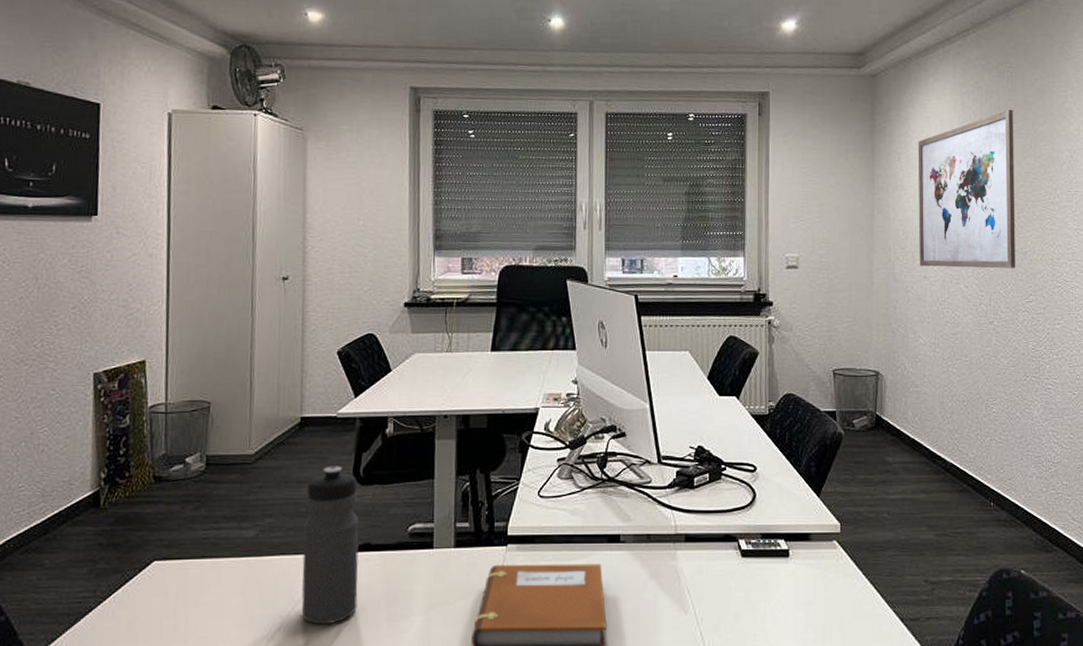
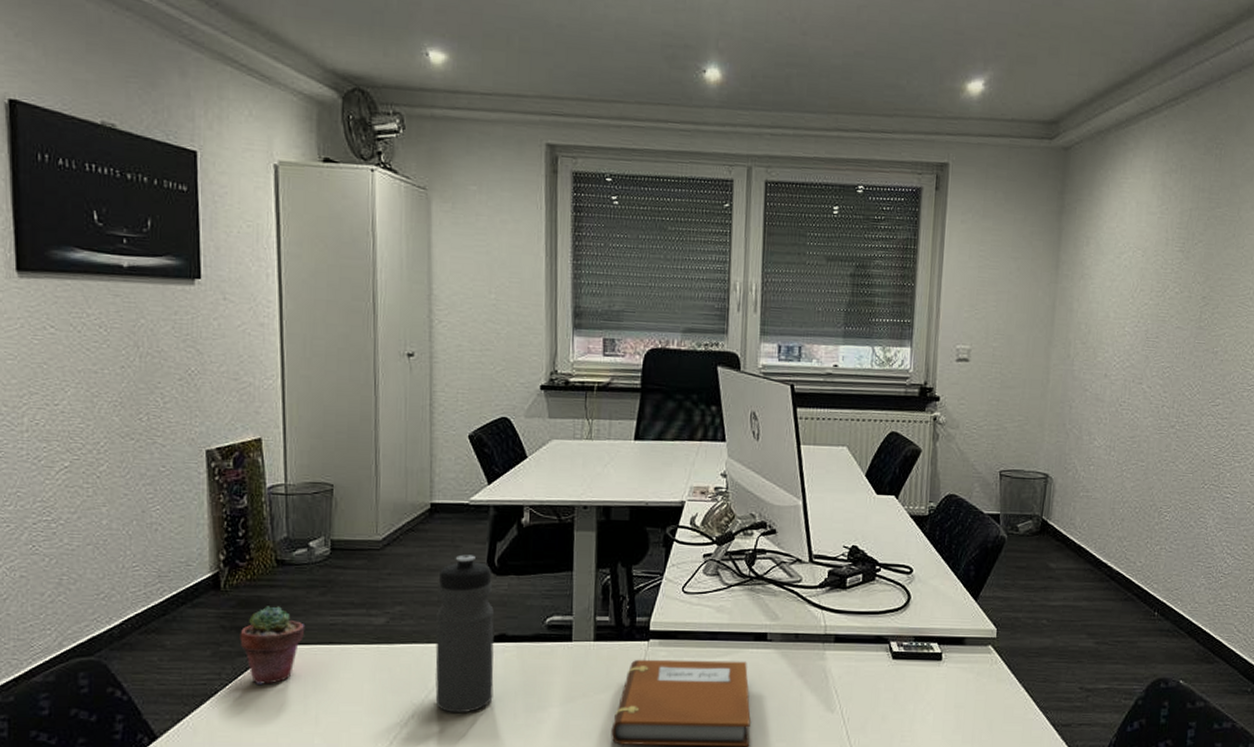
potted succulent: none [116,522,179,601] -> present [240,606,305,684]
wall art: present [918,109,1015,269] -> none [1100,192,1219,369]

